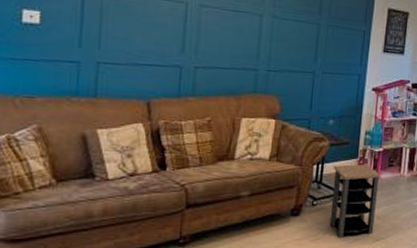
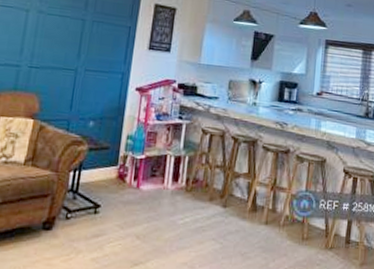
side table: present [329,164,381,238] -> none [83,172,143,260]

